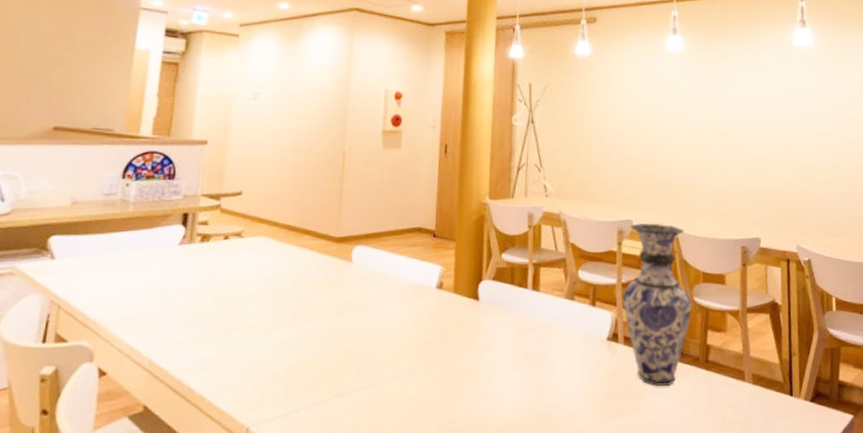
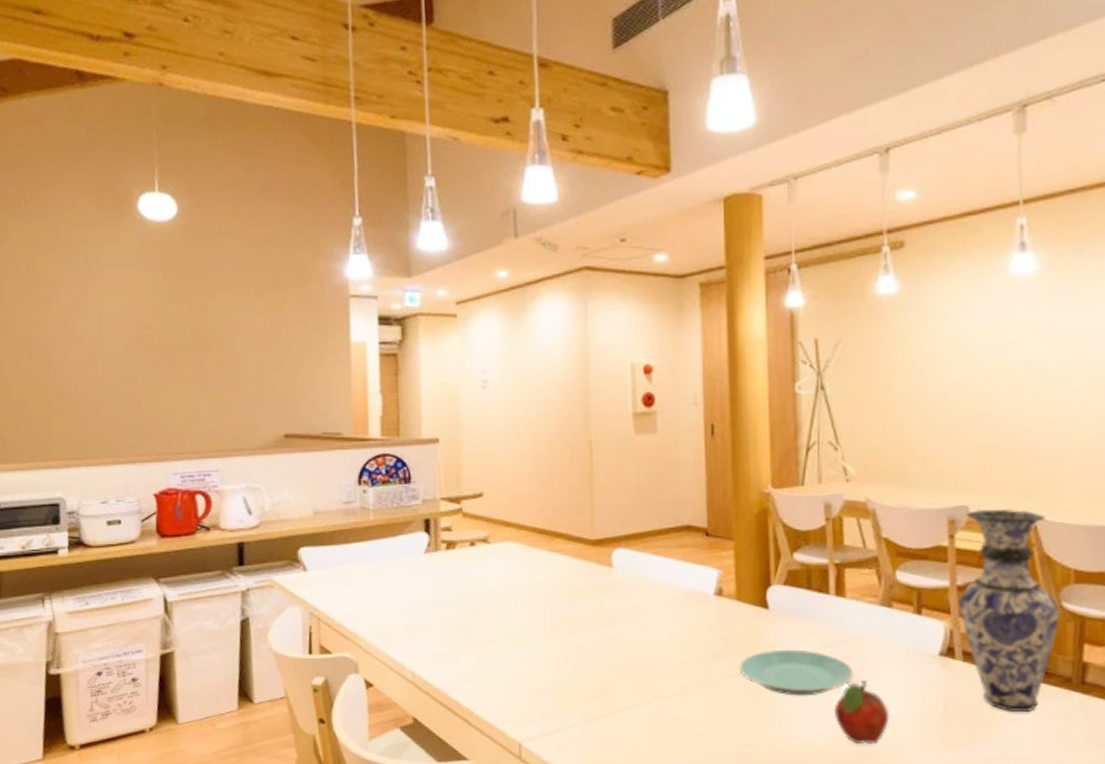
plate: none [451,335,542,377] -> present [739,649,854,696]
fruit: none [525,362,568,418] -> present [835,681,890,745]

